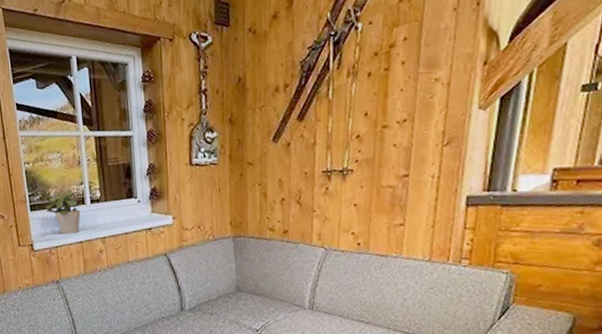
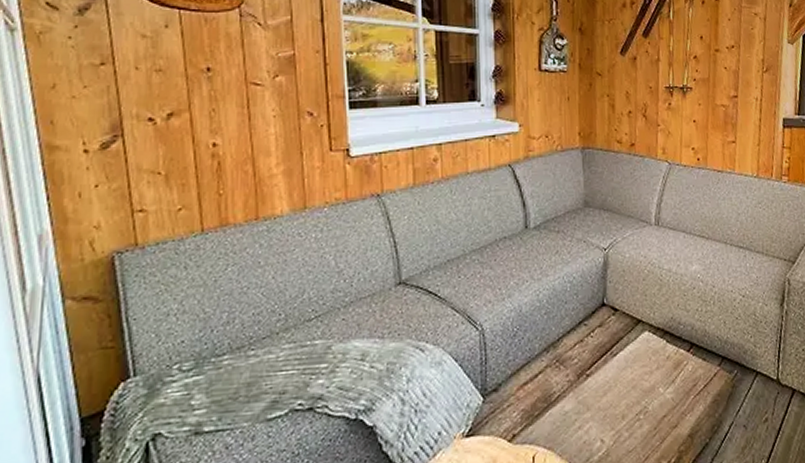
potted plant: present [45,189,83,235] -> none [369,86,417,139]

